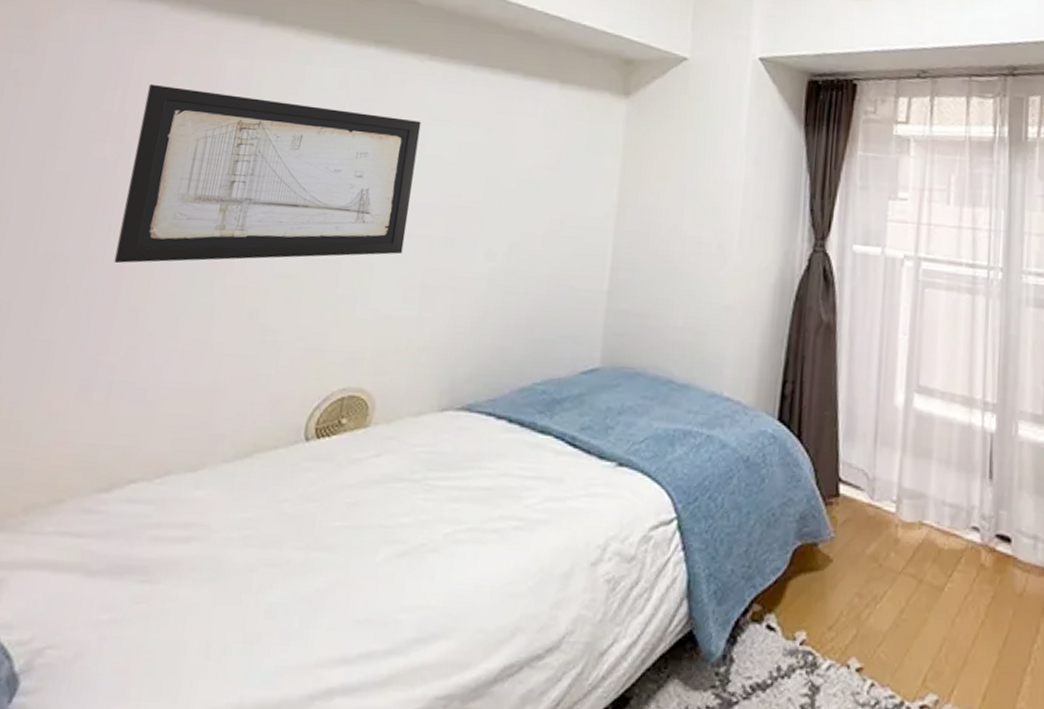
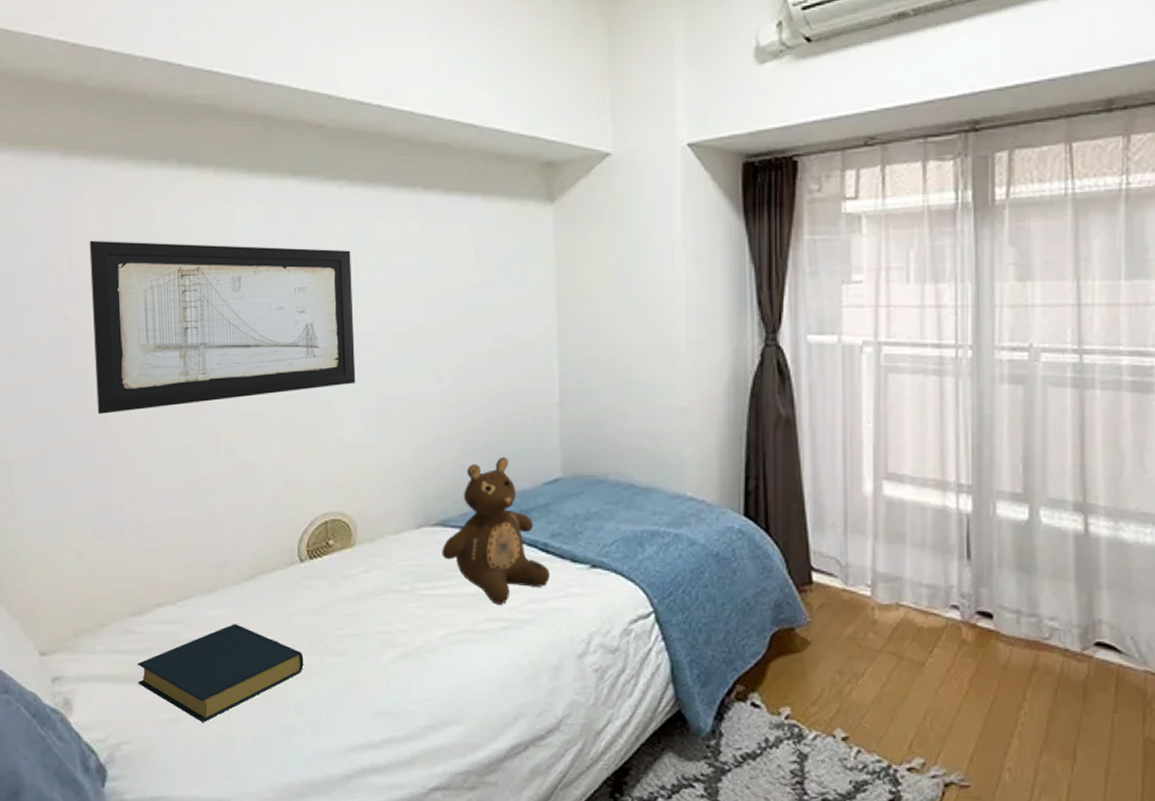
hardback book: none [85,507,288,626] -> present [136,624,304,723]
teddy bear: none [462,341,574,502] -> present [442,456,550,605]

